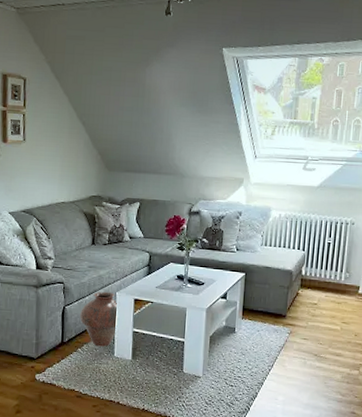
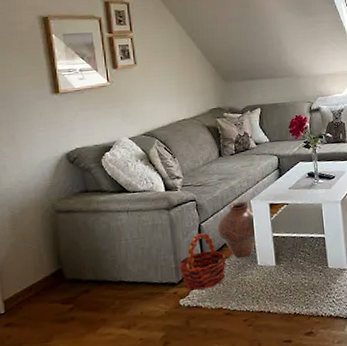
basket: none [39,316,85,369] -> present [179,233,226,290]

